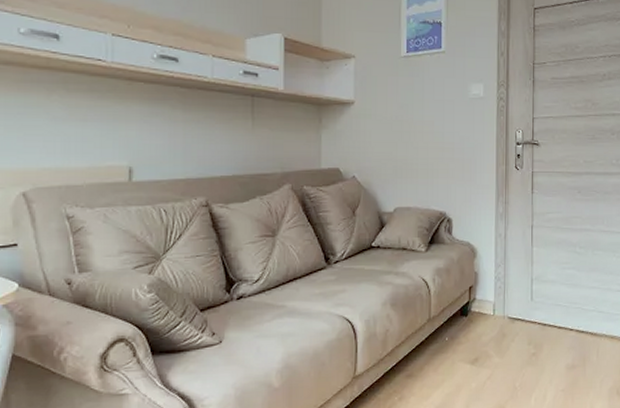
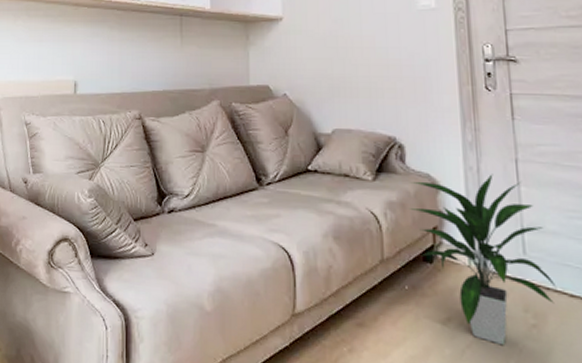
indoor plant: none [453,239,551,373] -> present [410,174,557,346]

